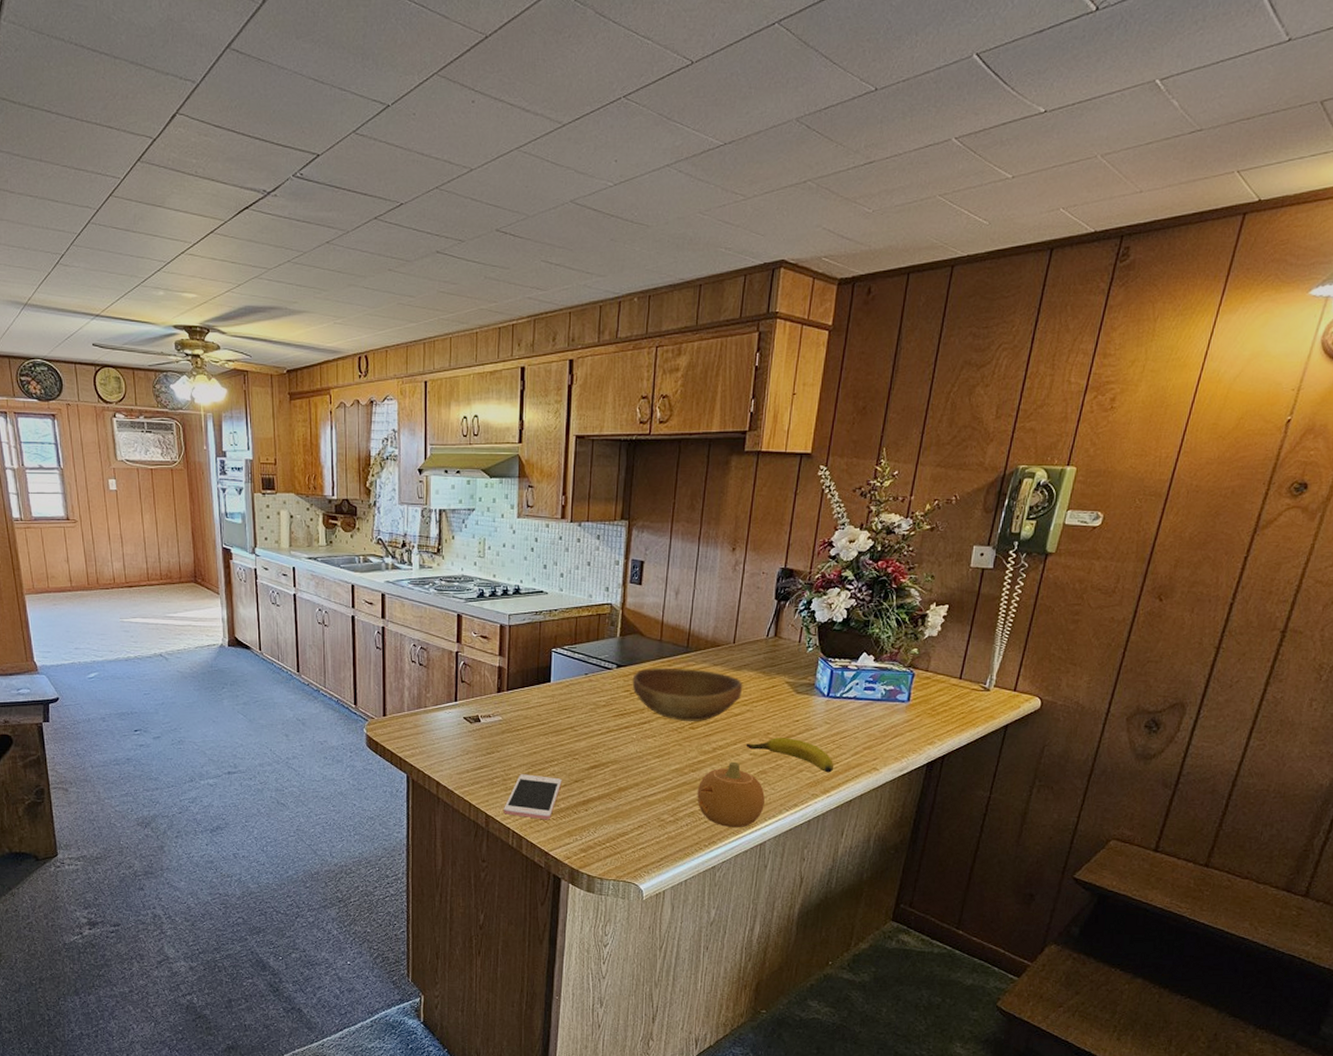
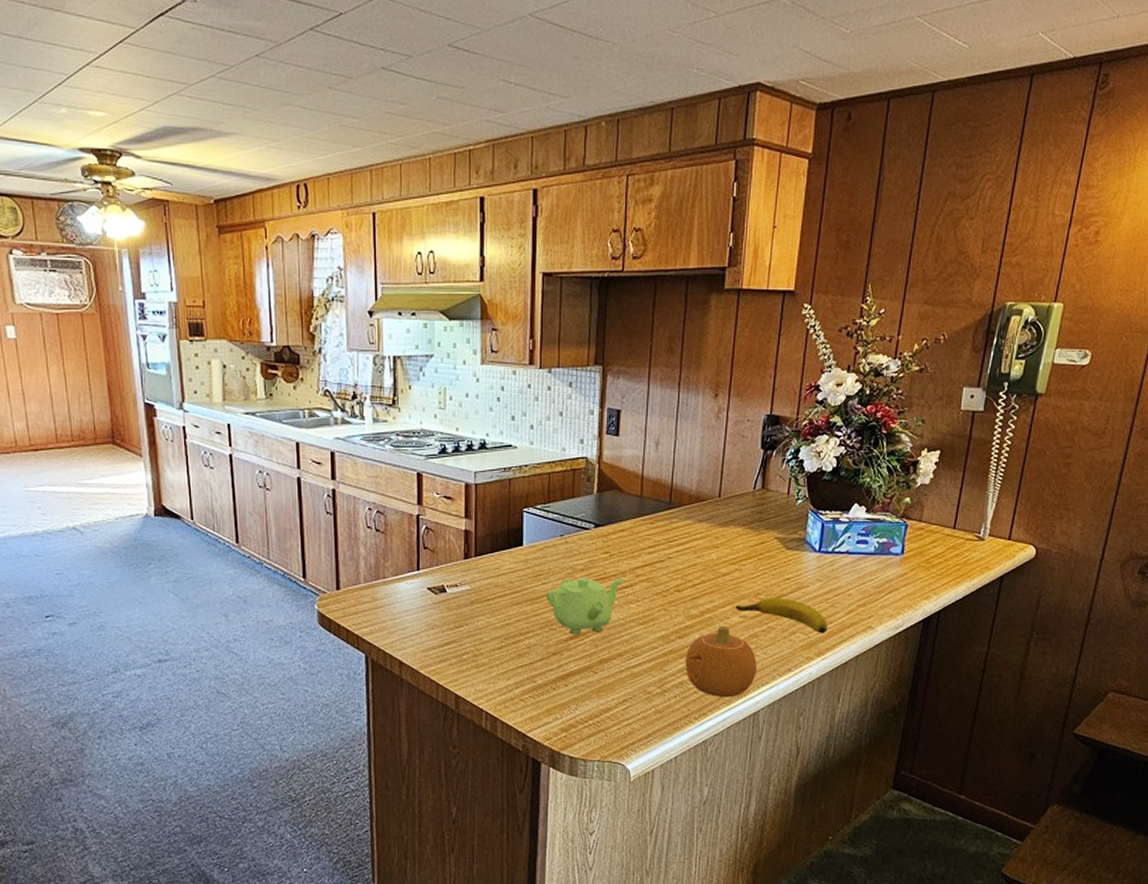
cell phone: present [504,774,562,820] -> none [475,648,539,699]
teapot: none [570,712,644,765] -> present [545,577,625,635]
bowl: present [632,668,743,721] -> none [612,526,731,583]

